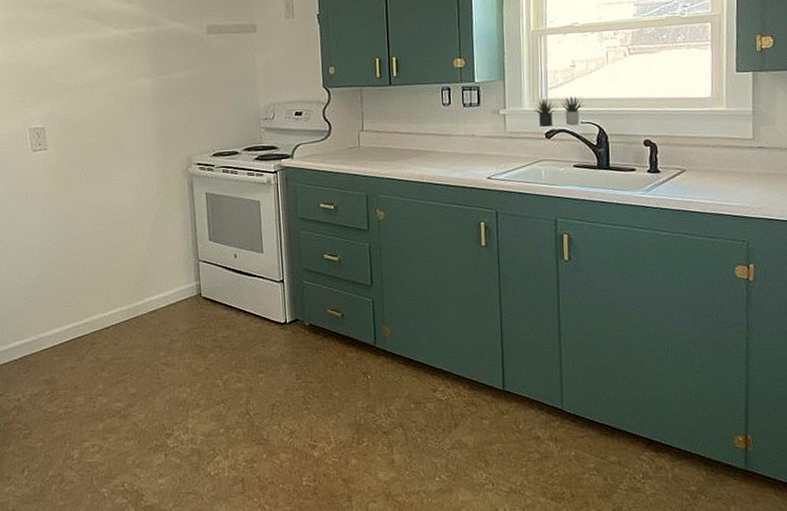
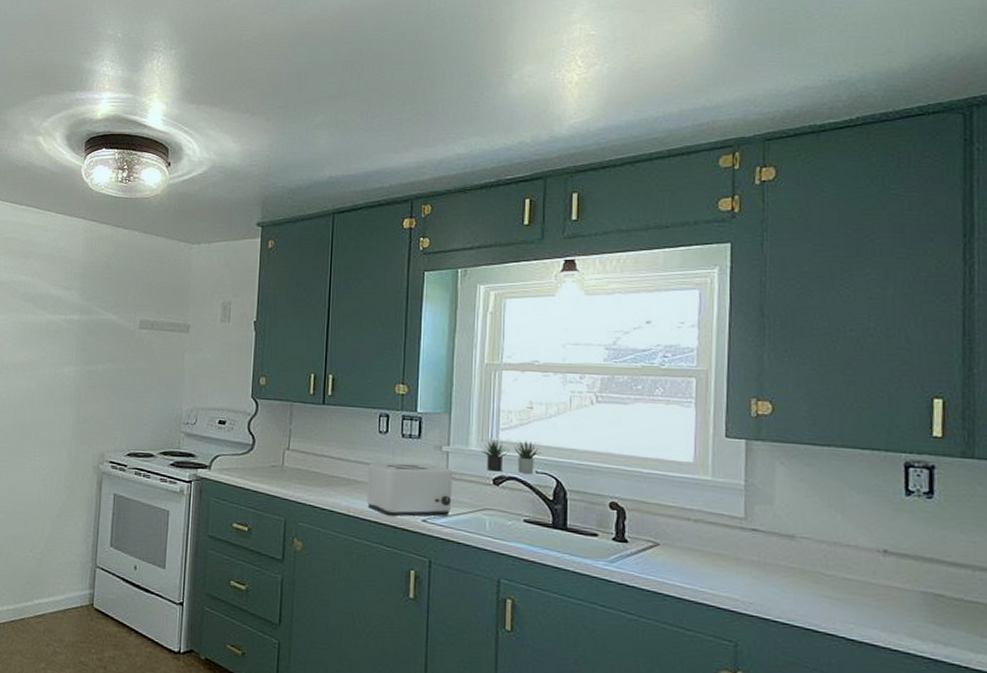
toaster: none [436,127,512,179] -> present [366,462,453,517]

